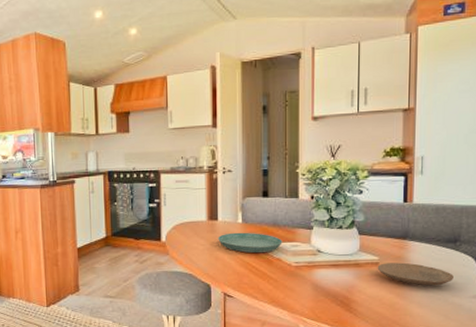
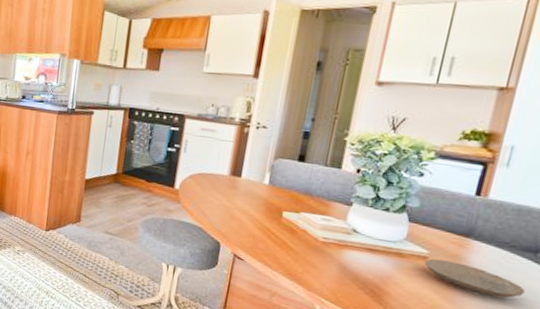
saucer: present [218,232,282,254] -> none [237,192,313,221]

